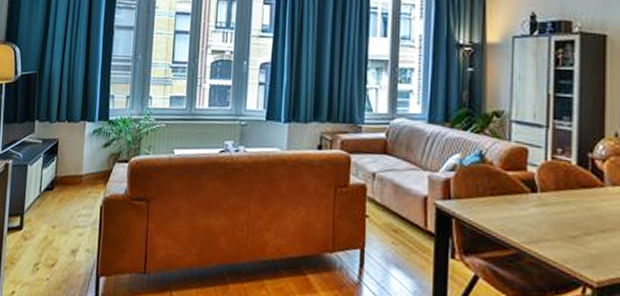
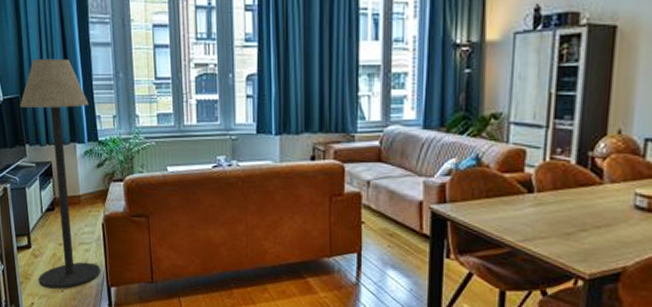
floor lamp: none [23,38,105,277] -> present [20,58,100,290]

